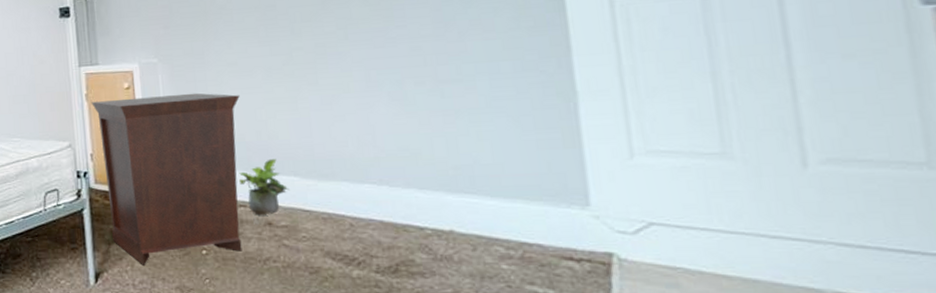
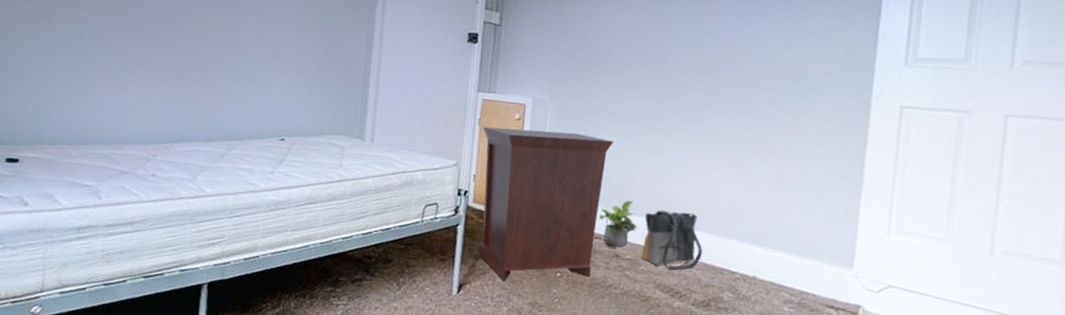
tote bag: none [294,163,377,233] -> present [641,210,703,270]

